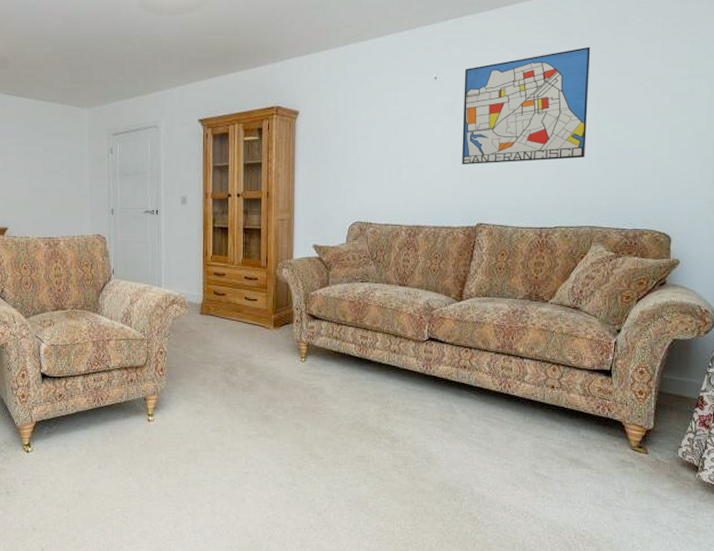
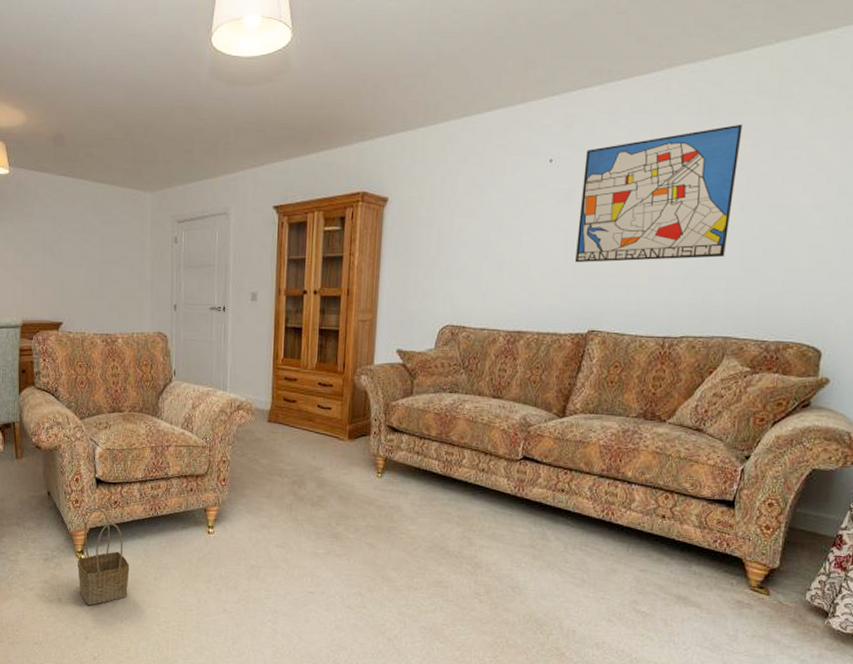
basket: none [25,401,75,497] -> present [78,508,130,606]

